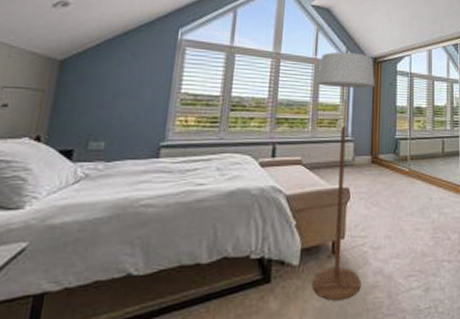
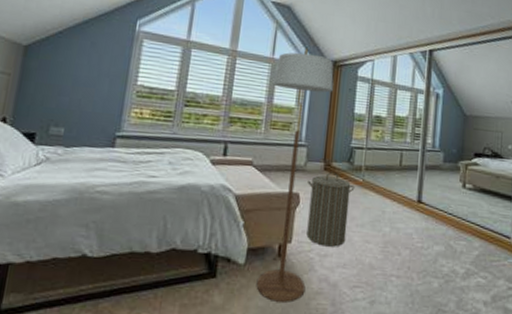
laundry hamper: none [357,165,402,239] -> present [306,172,355,247]

